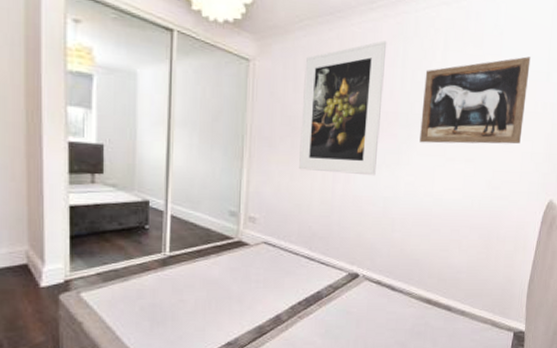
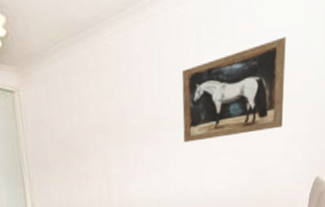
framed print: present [299,40,387,176] -> none [65,48,147,187]

